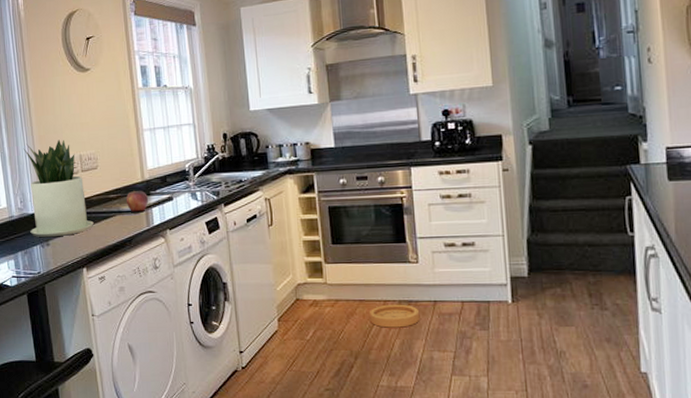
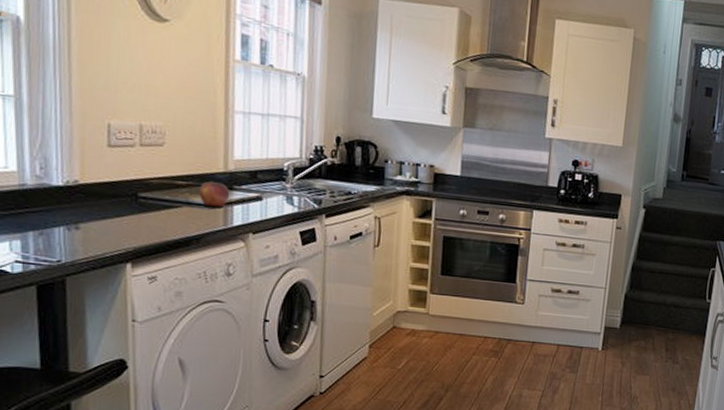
planter: present [23,139,94,238] -> none [51,94,150,221]
pet bowl: present [369,304,420,328] -> none [466,341,517,365]

